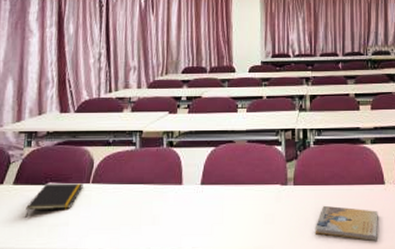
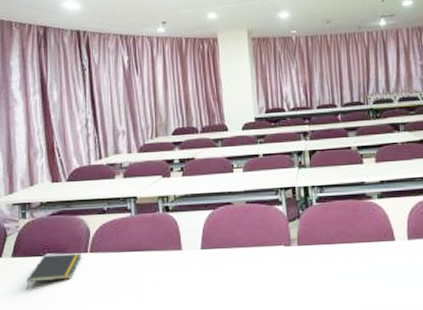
book: present [315,205,378,241] -> none [323,265,391,300]

